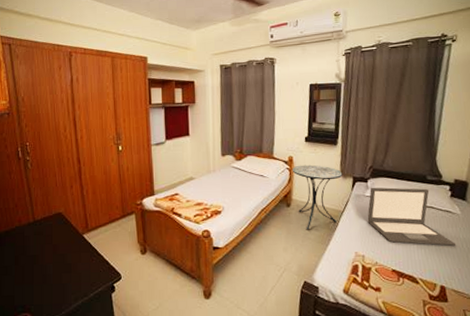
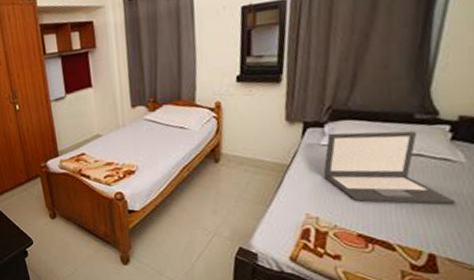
side table: present [292,164,343,230] -> none [220,110,289,189]

